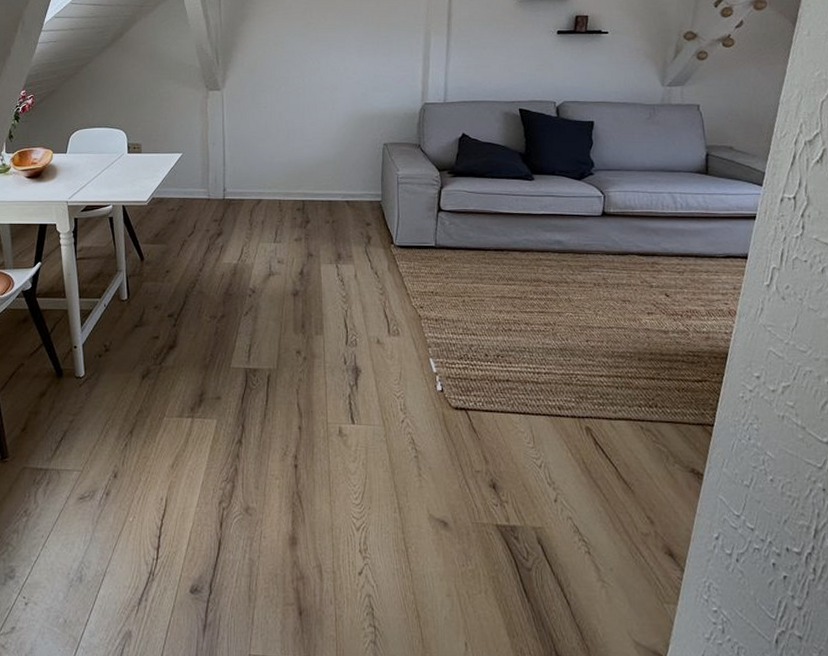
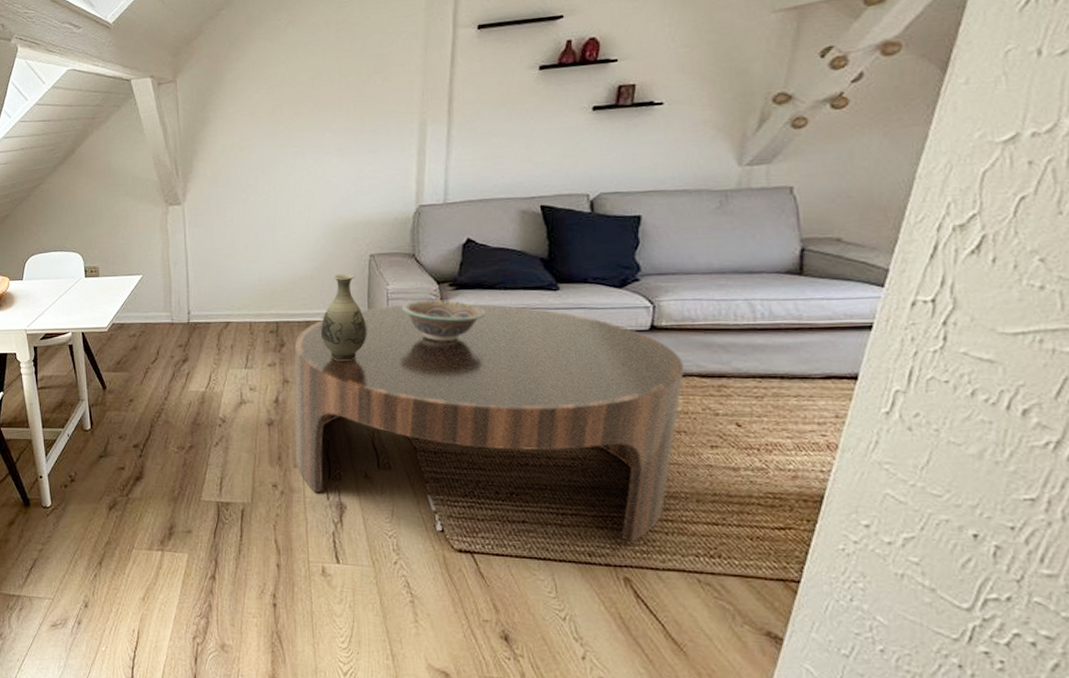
coffee table: none [317,189,627,397] -> present [294,303,684,543]
vase: none [340,159,381,237] -> present [320,273,368,361]
decorative bowl: none [409,184,478,221] -> present [401,299,486,341]

